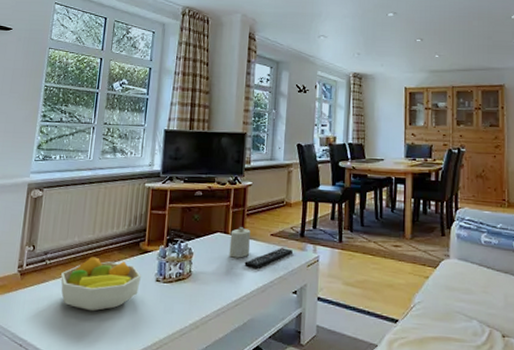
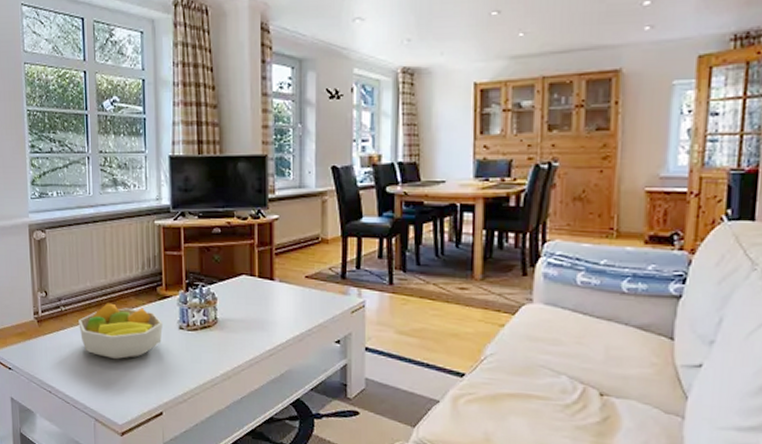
candle: present [229,227,250,258] -> none [258,268,282,304]
remote control: present [244,248,293,268] -> none [277,291,333,315]

